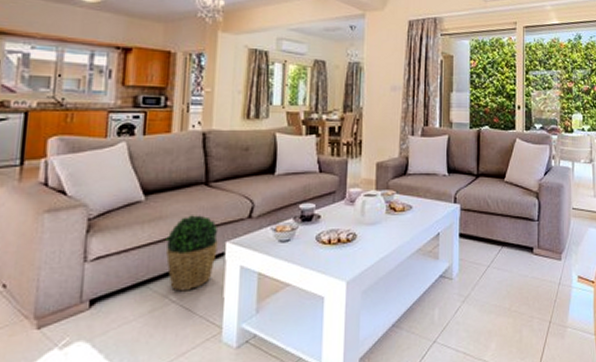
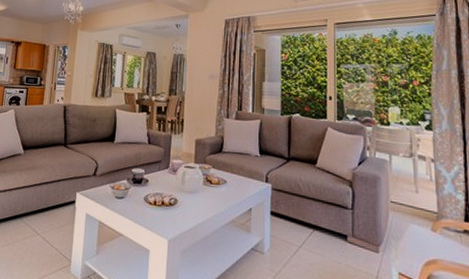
potted plant: present [166,215,219,292] -> none [35,168,72,228]

